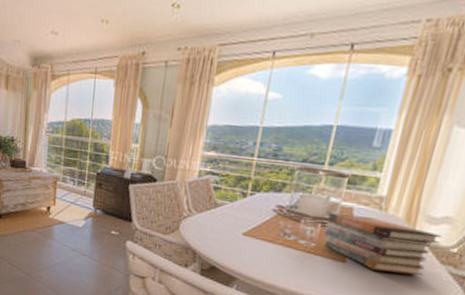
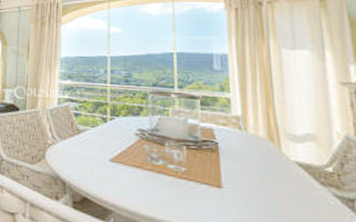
book stack: present [324,213,442,276] -> none [190,135,312,201]

